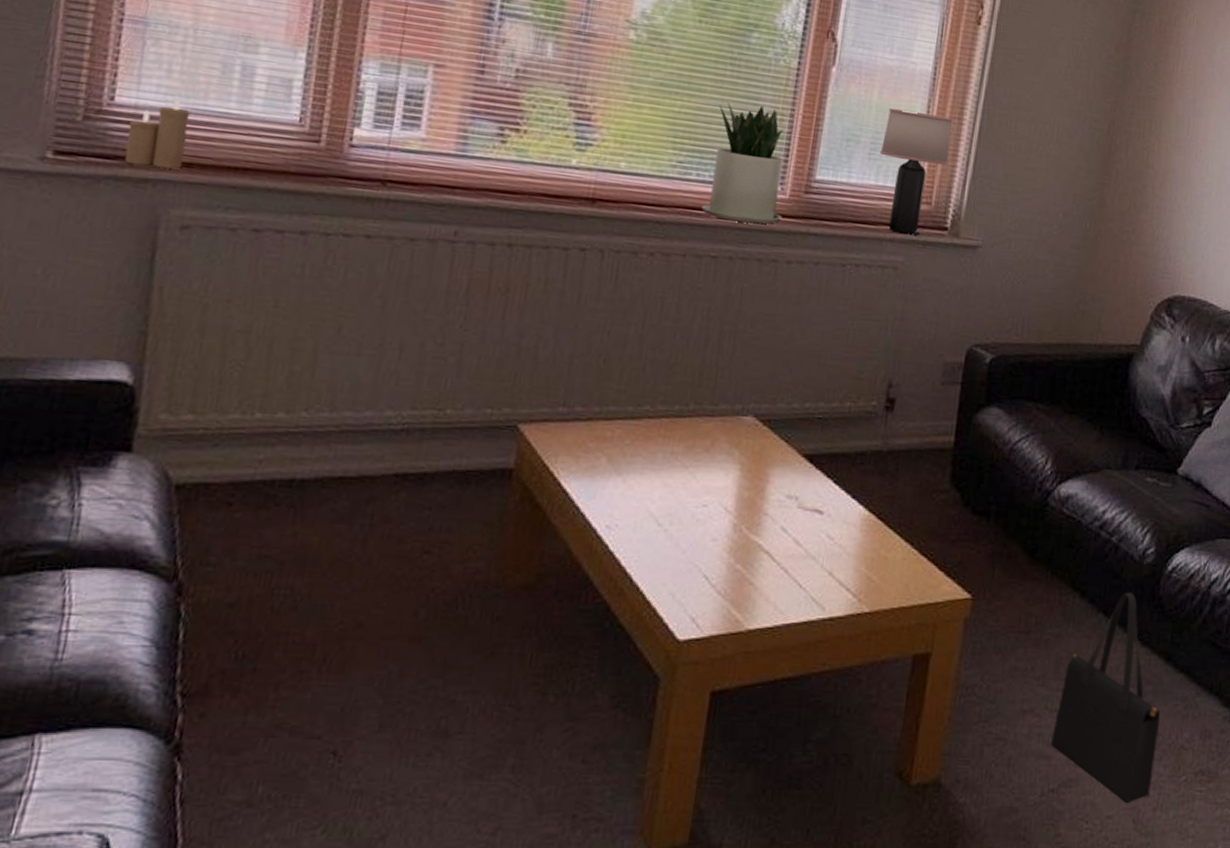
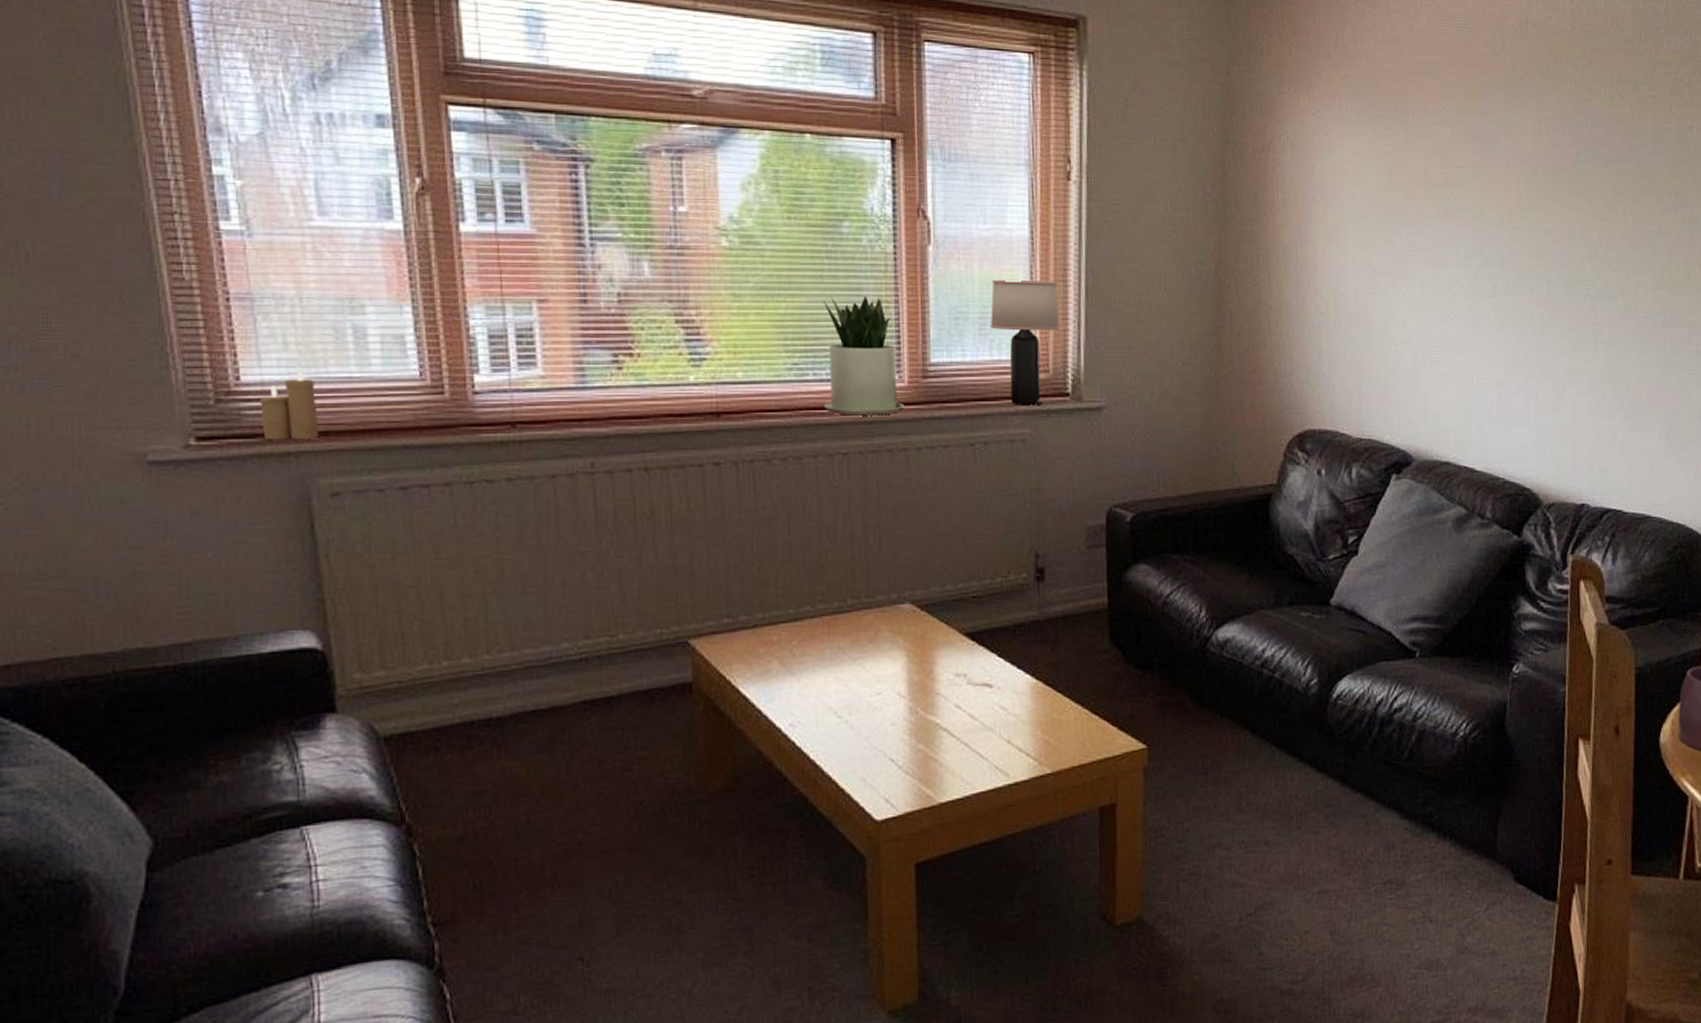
tote bag: present [1051,592,1161,803] -> none [1242,723,1344,917]

